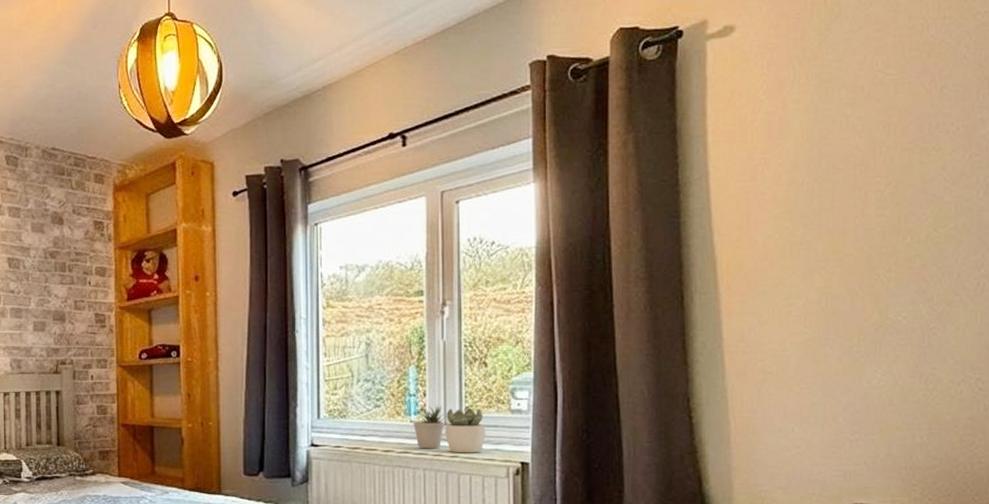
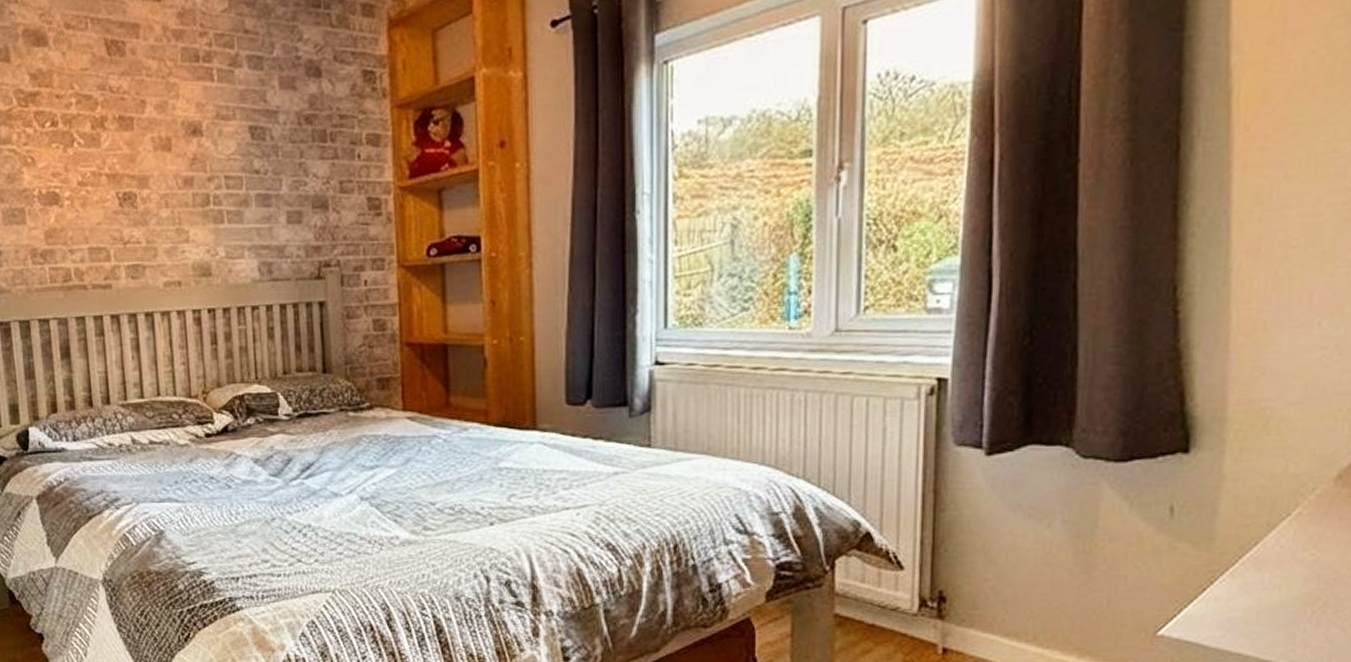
potted plant: present [413,404,445,449] -> none [793,304,836,364]
succulent plant: present [445,407,486,453] -> none [836,307,891,369]

